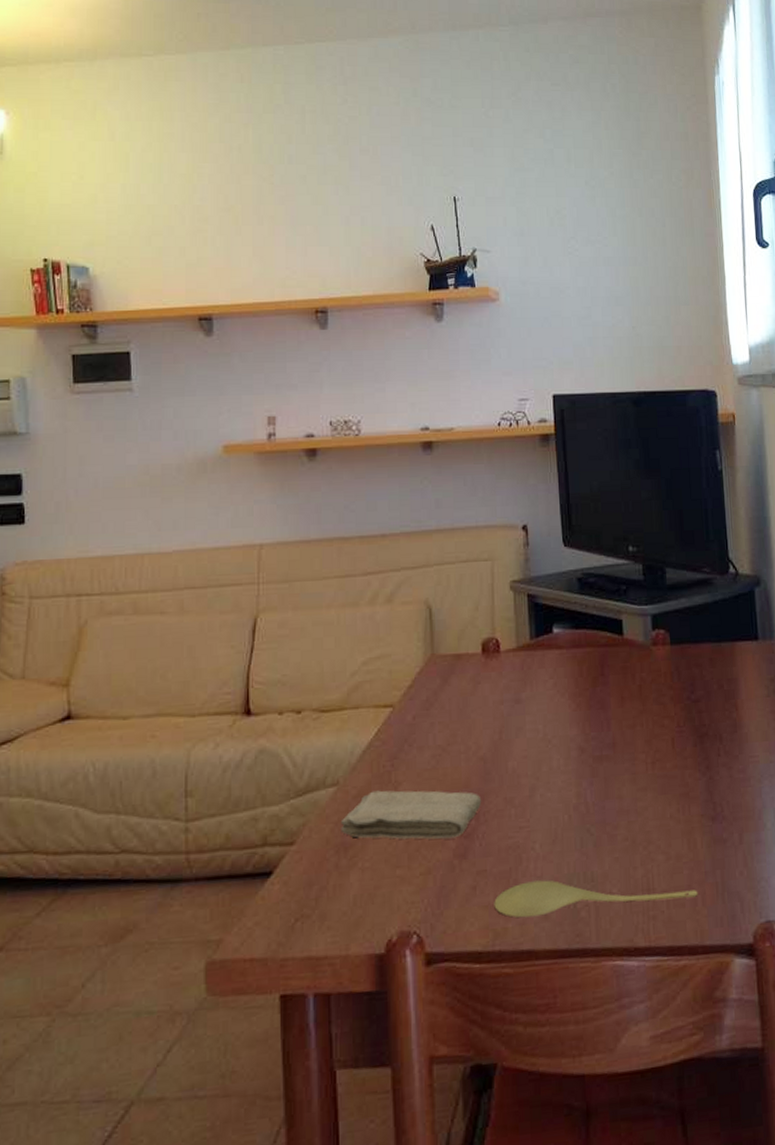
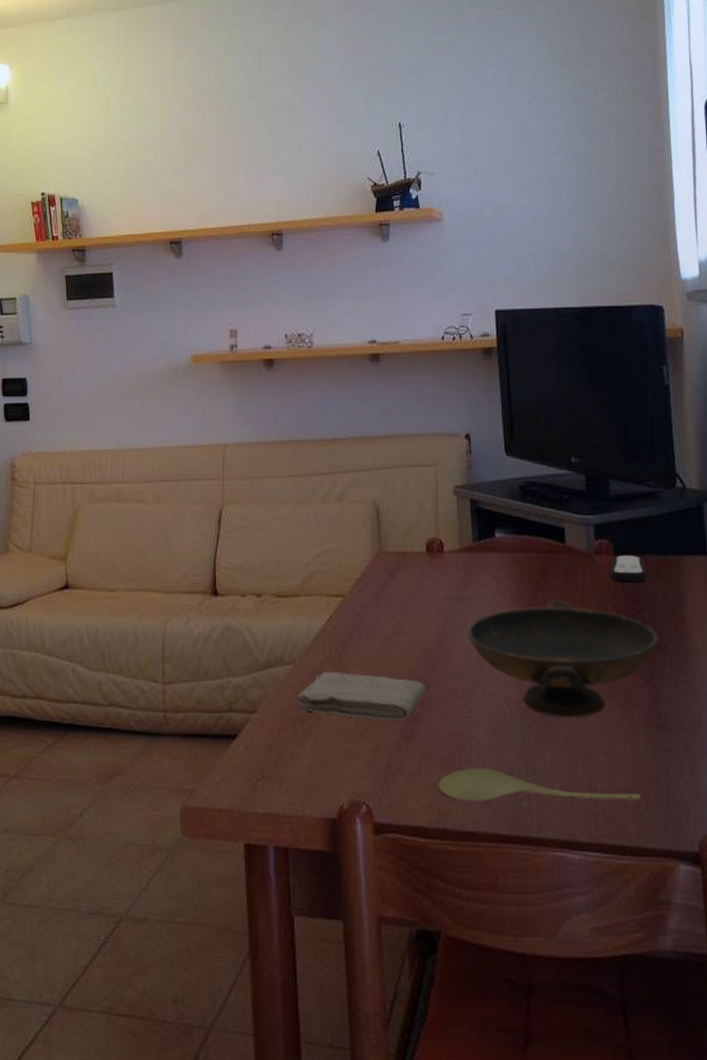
decorative bowl: none [524,694,714,818] -> present [467,599,659,718]
remote control: none [666,644,704,673] -> present [609,555,648,582]

